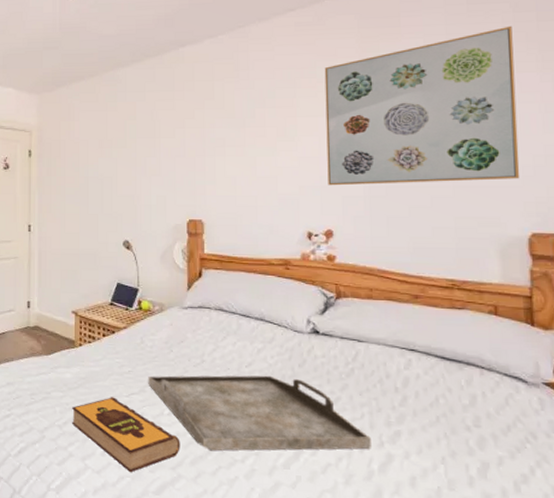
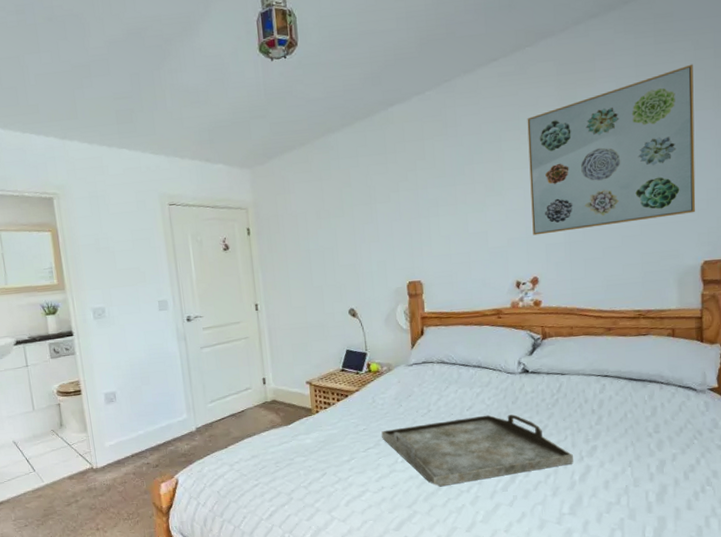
hardback book: present [72,397,180,473] -> none [315,454,414,517]

